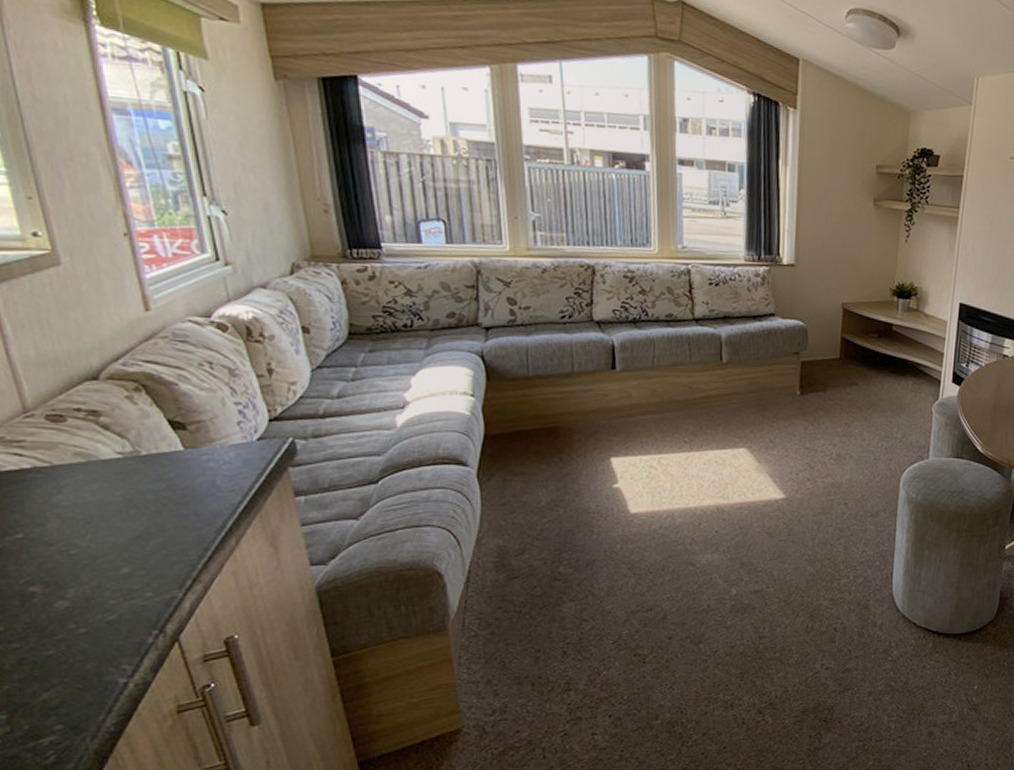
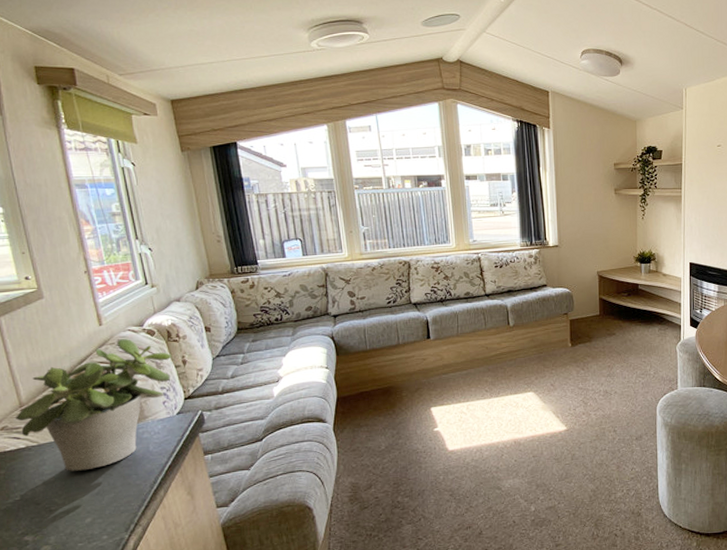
potted plant: none [15,332,252,505] -> present [15,339,172,471]

